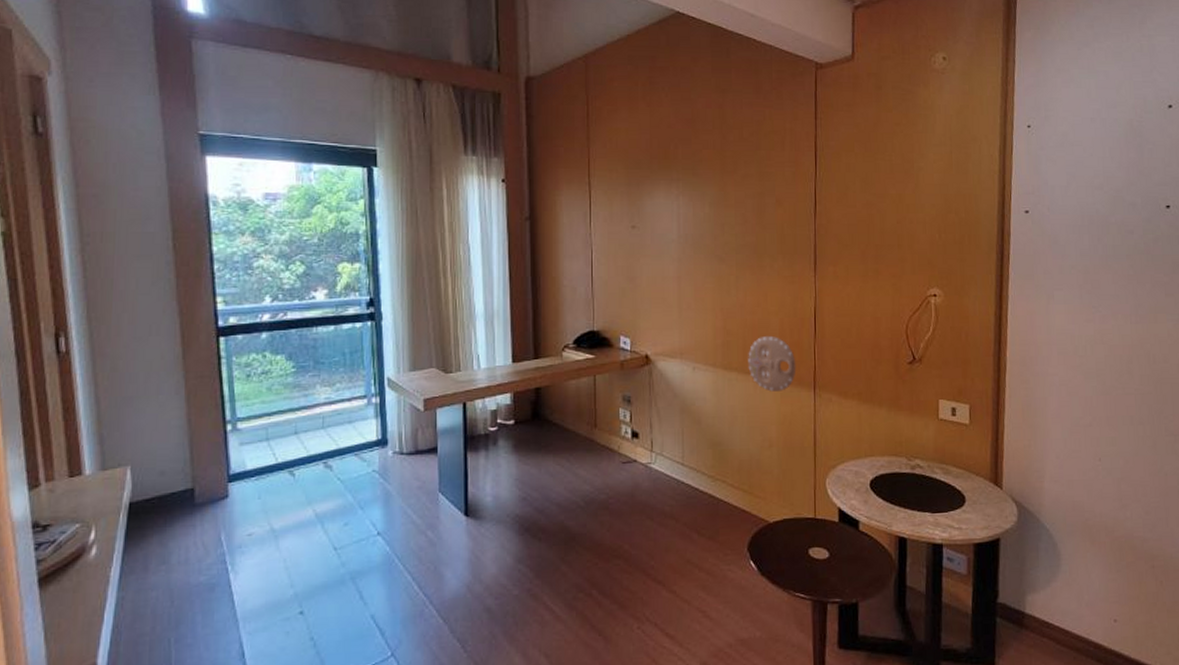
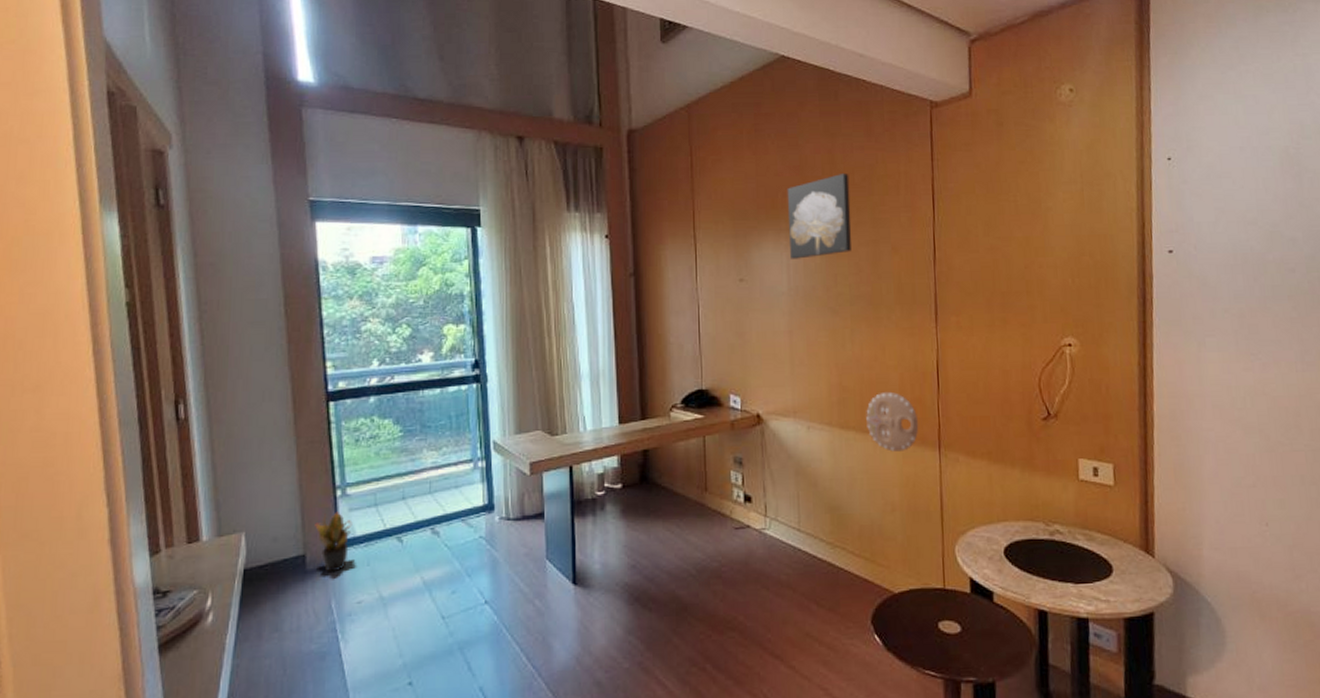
potted plant: none [204,446,243,506] -> present [315,511,352,573]
wall art: none [679,127,739,208] -> present [786,172,852,259]

